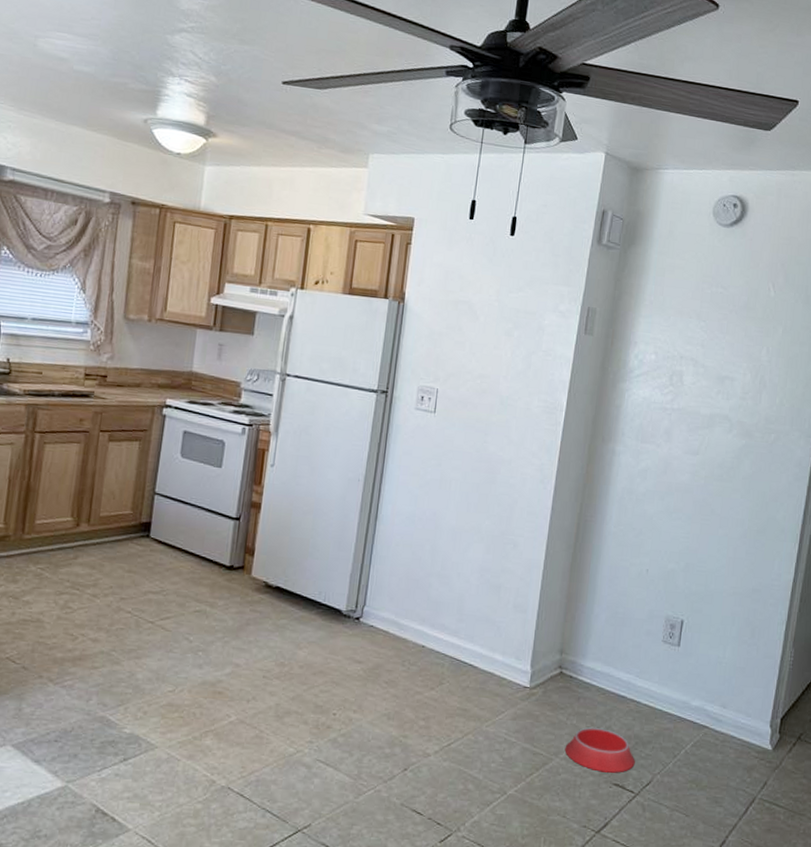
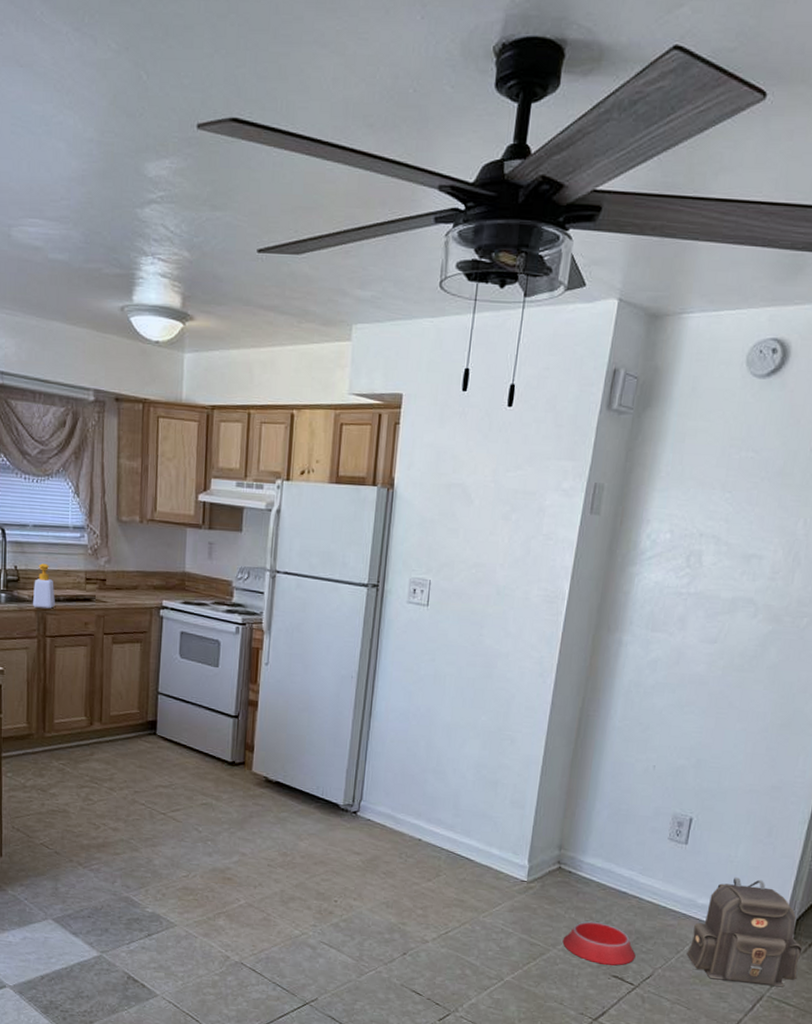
soap bottle: none [23,357,50,404] -> present [33,563,55,609]
backpack: none [683,678,788,789] -> present [686,877,803,988]

